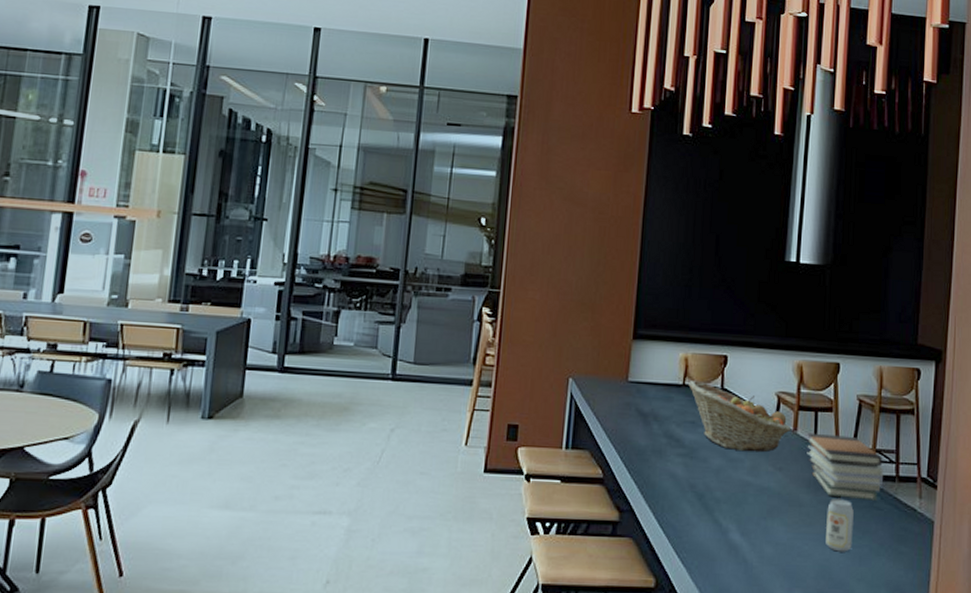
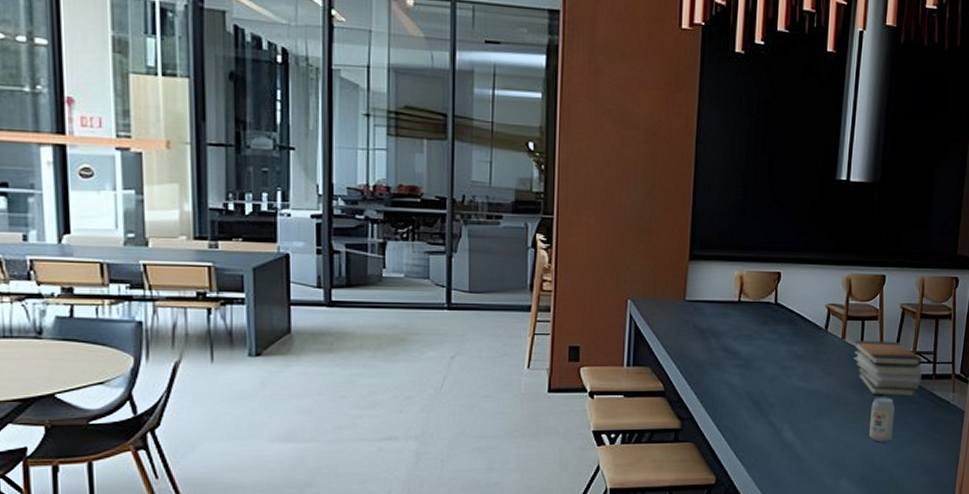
fruit basket: present [688,380,792,453] -> none [744,296,840,360]

